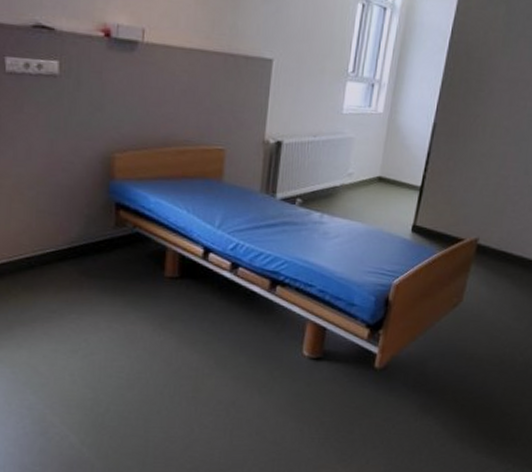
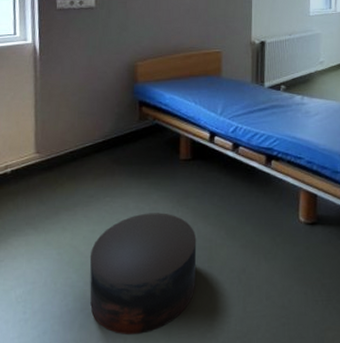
stool: none [51,334,180,462] -> present [89,213,197,336]

